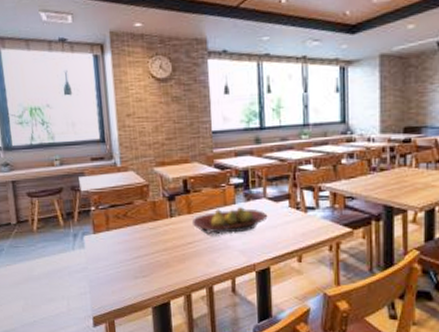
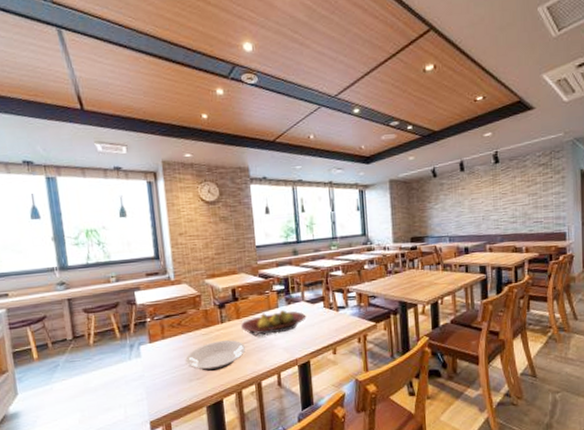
plate: none [131,237,196,270] -> present [185,340,245,372]

